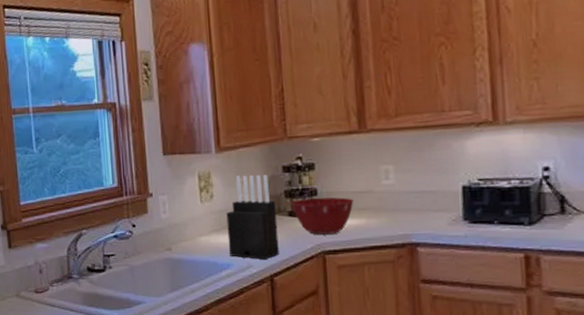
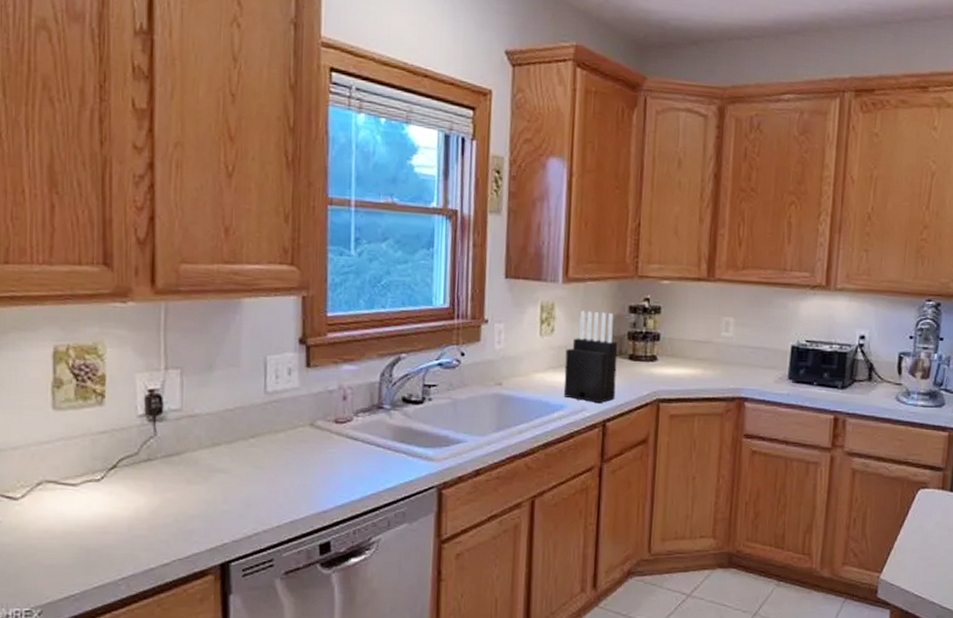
mixing bowl: present [291,197,354,235] -> none [633,343,694,382]

